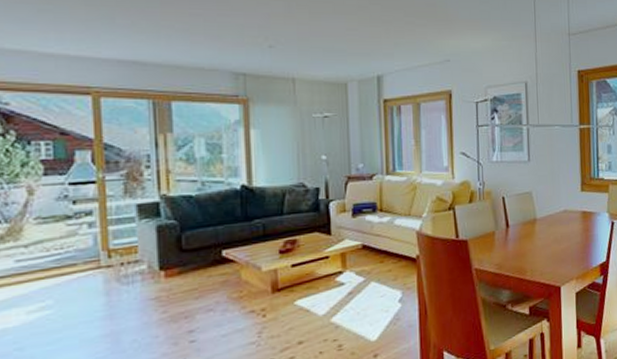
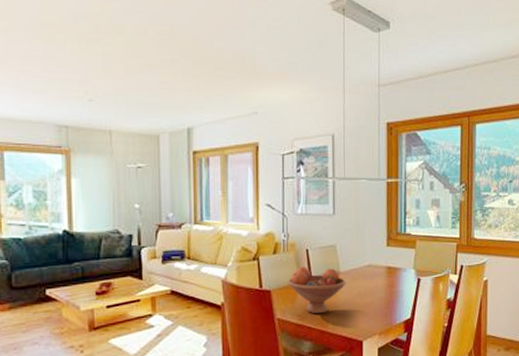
fruit bowl: none [484,214,543,262] -> present [287,266,346,314]

